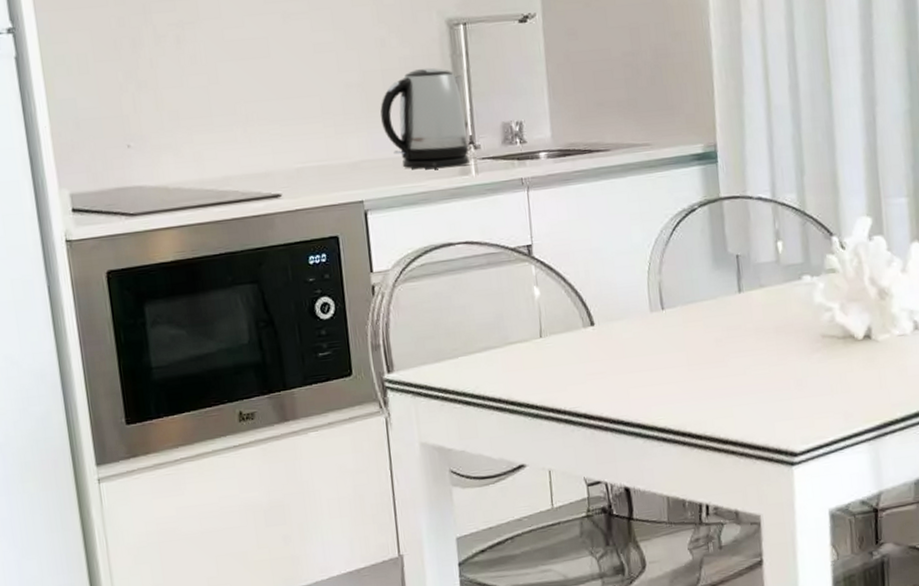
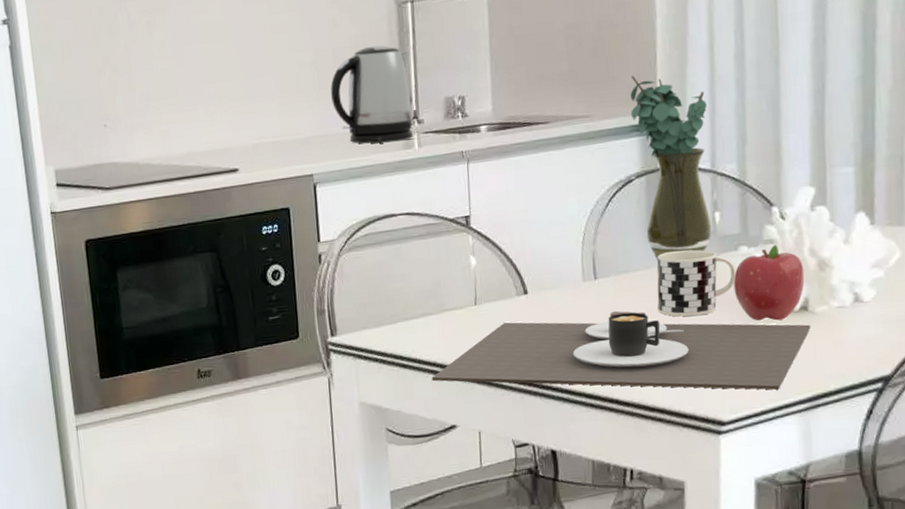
place setting: none [497,341,875,420] -> present [431,310,811,390]
vase: none [689,104,776,291] -> present [630,75,712,261]
cup: none [723,279,801,347] -> present [657,249,737,317]
fruit: none [798,274,867,350] -> present [733,245,805,321]

